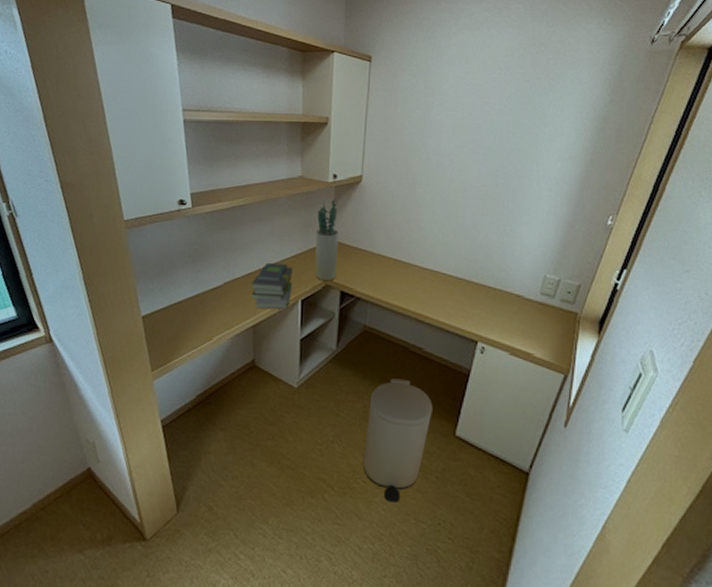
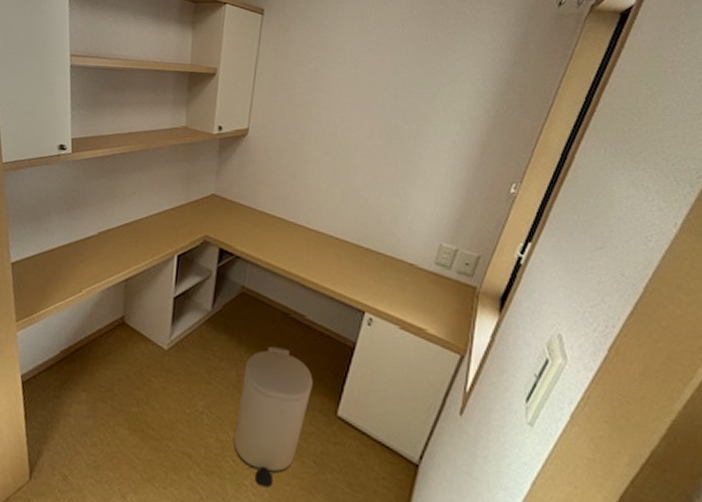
books: present [251,262,293,309] -> none [125,213,171,264]
vase: present [315,198,339,281] -> none [193,150,221,237]

